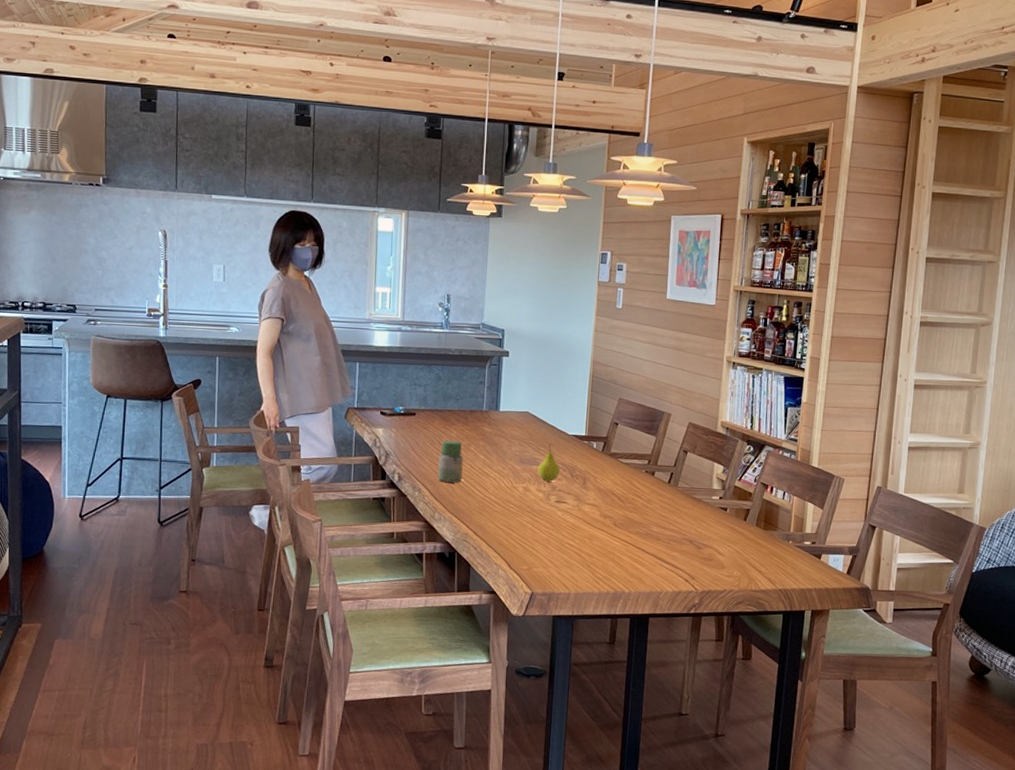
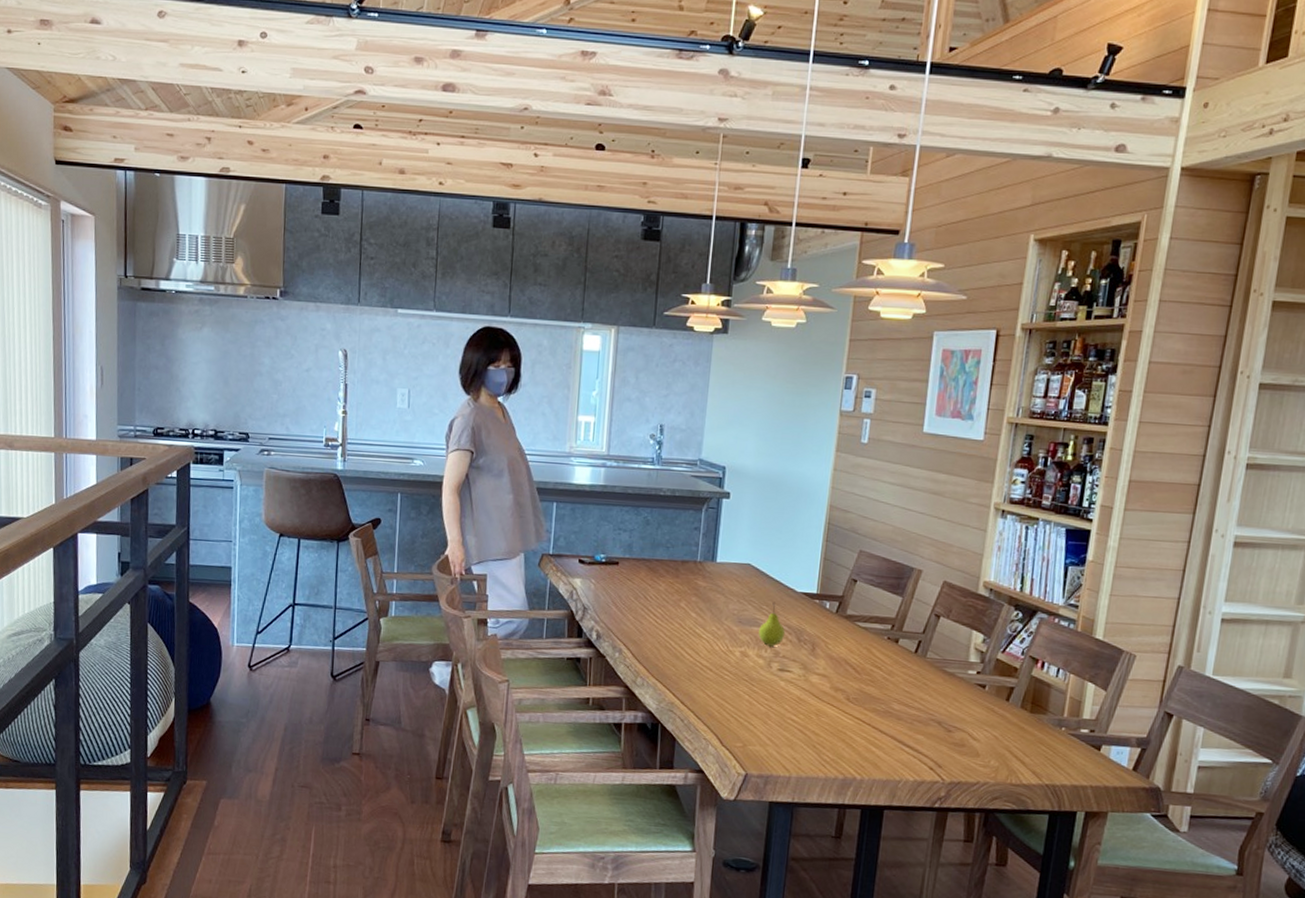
jar: present [438,440,463,483] -> none [642,594,672,644]

